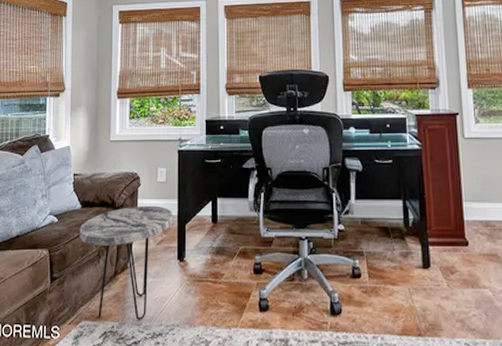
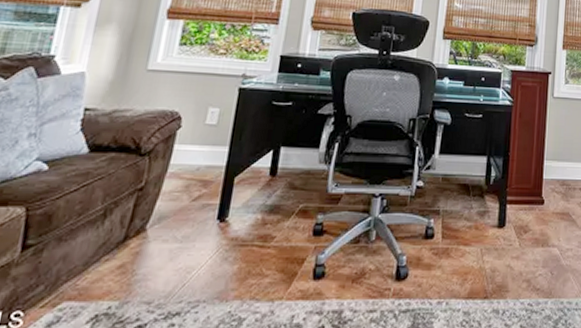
side table: present [79,206,173,320] -> none [78,152,221,297]

